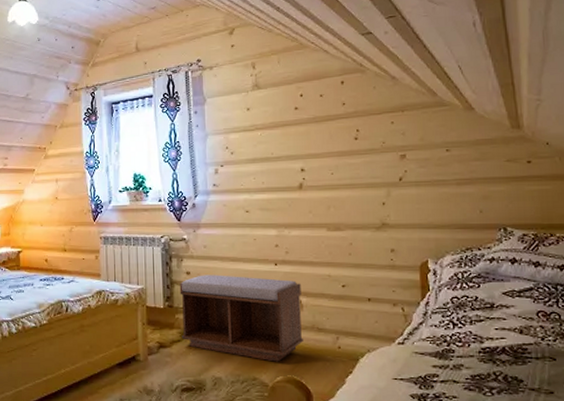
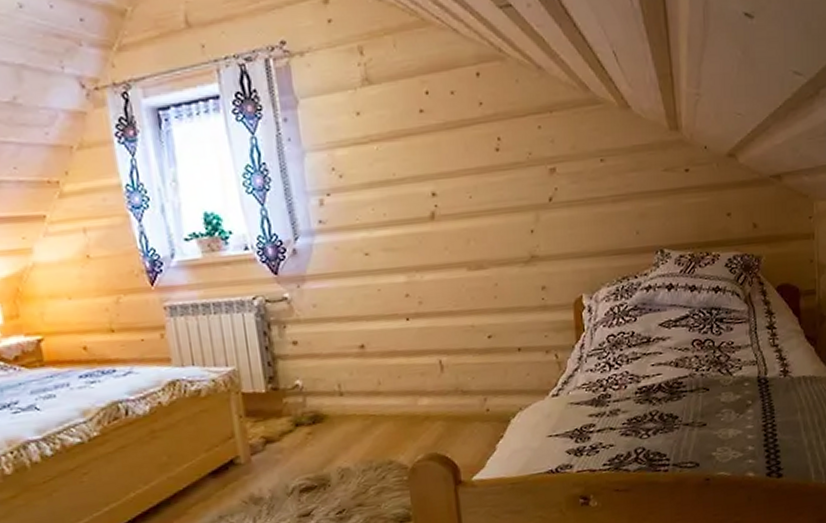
bench: present [179,275,304,362] -> none [284,337,447,439]

